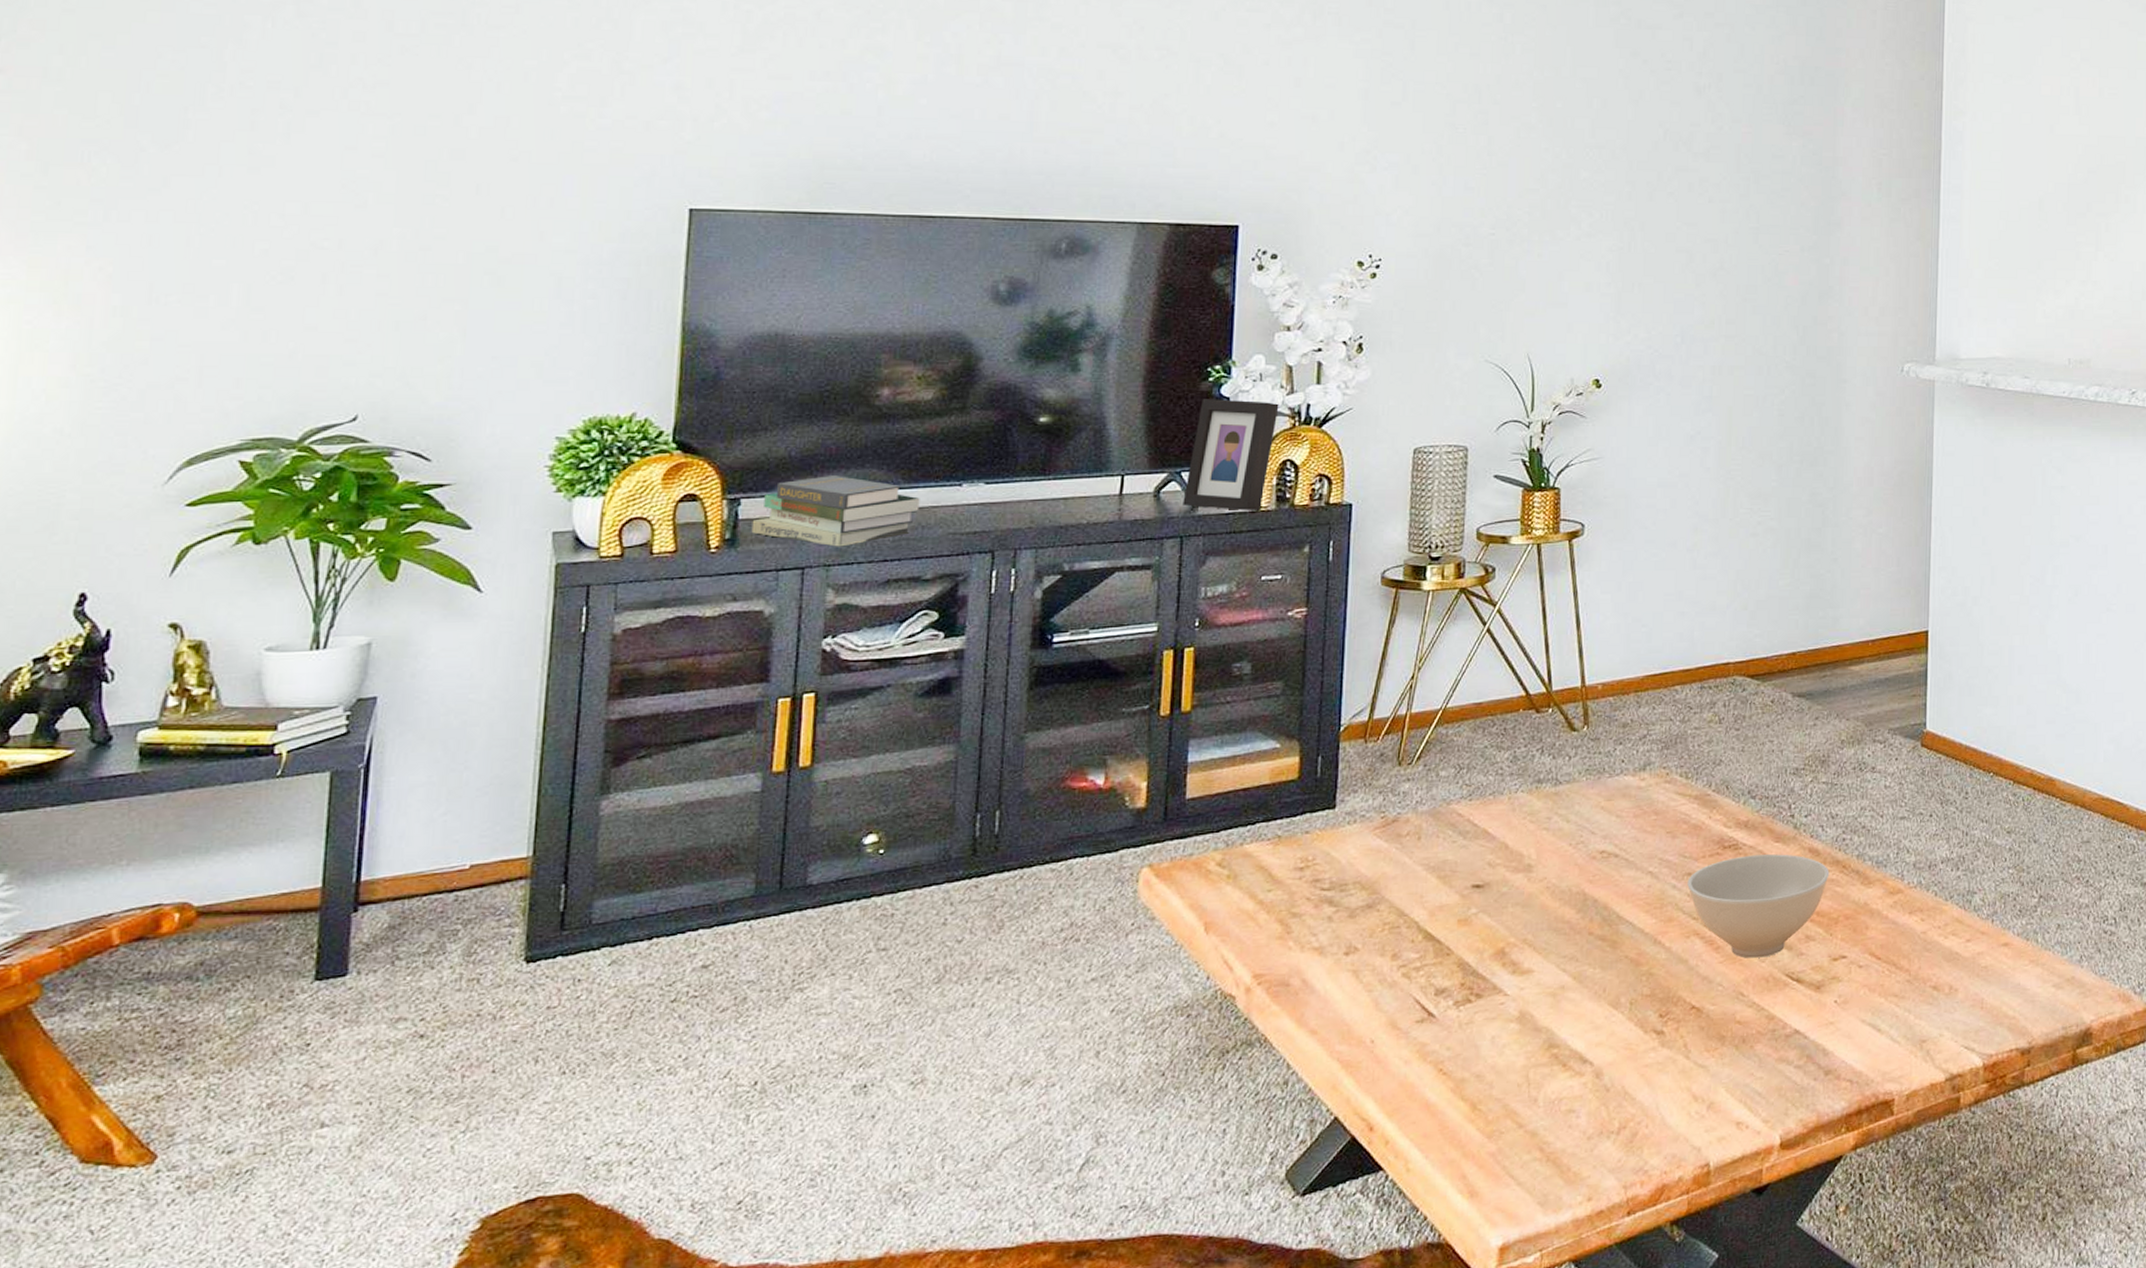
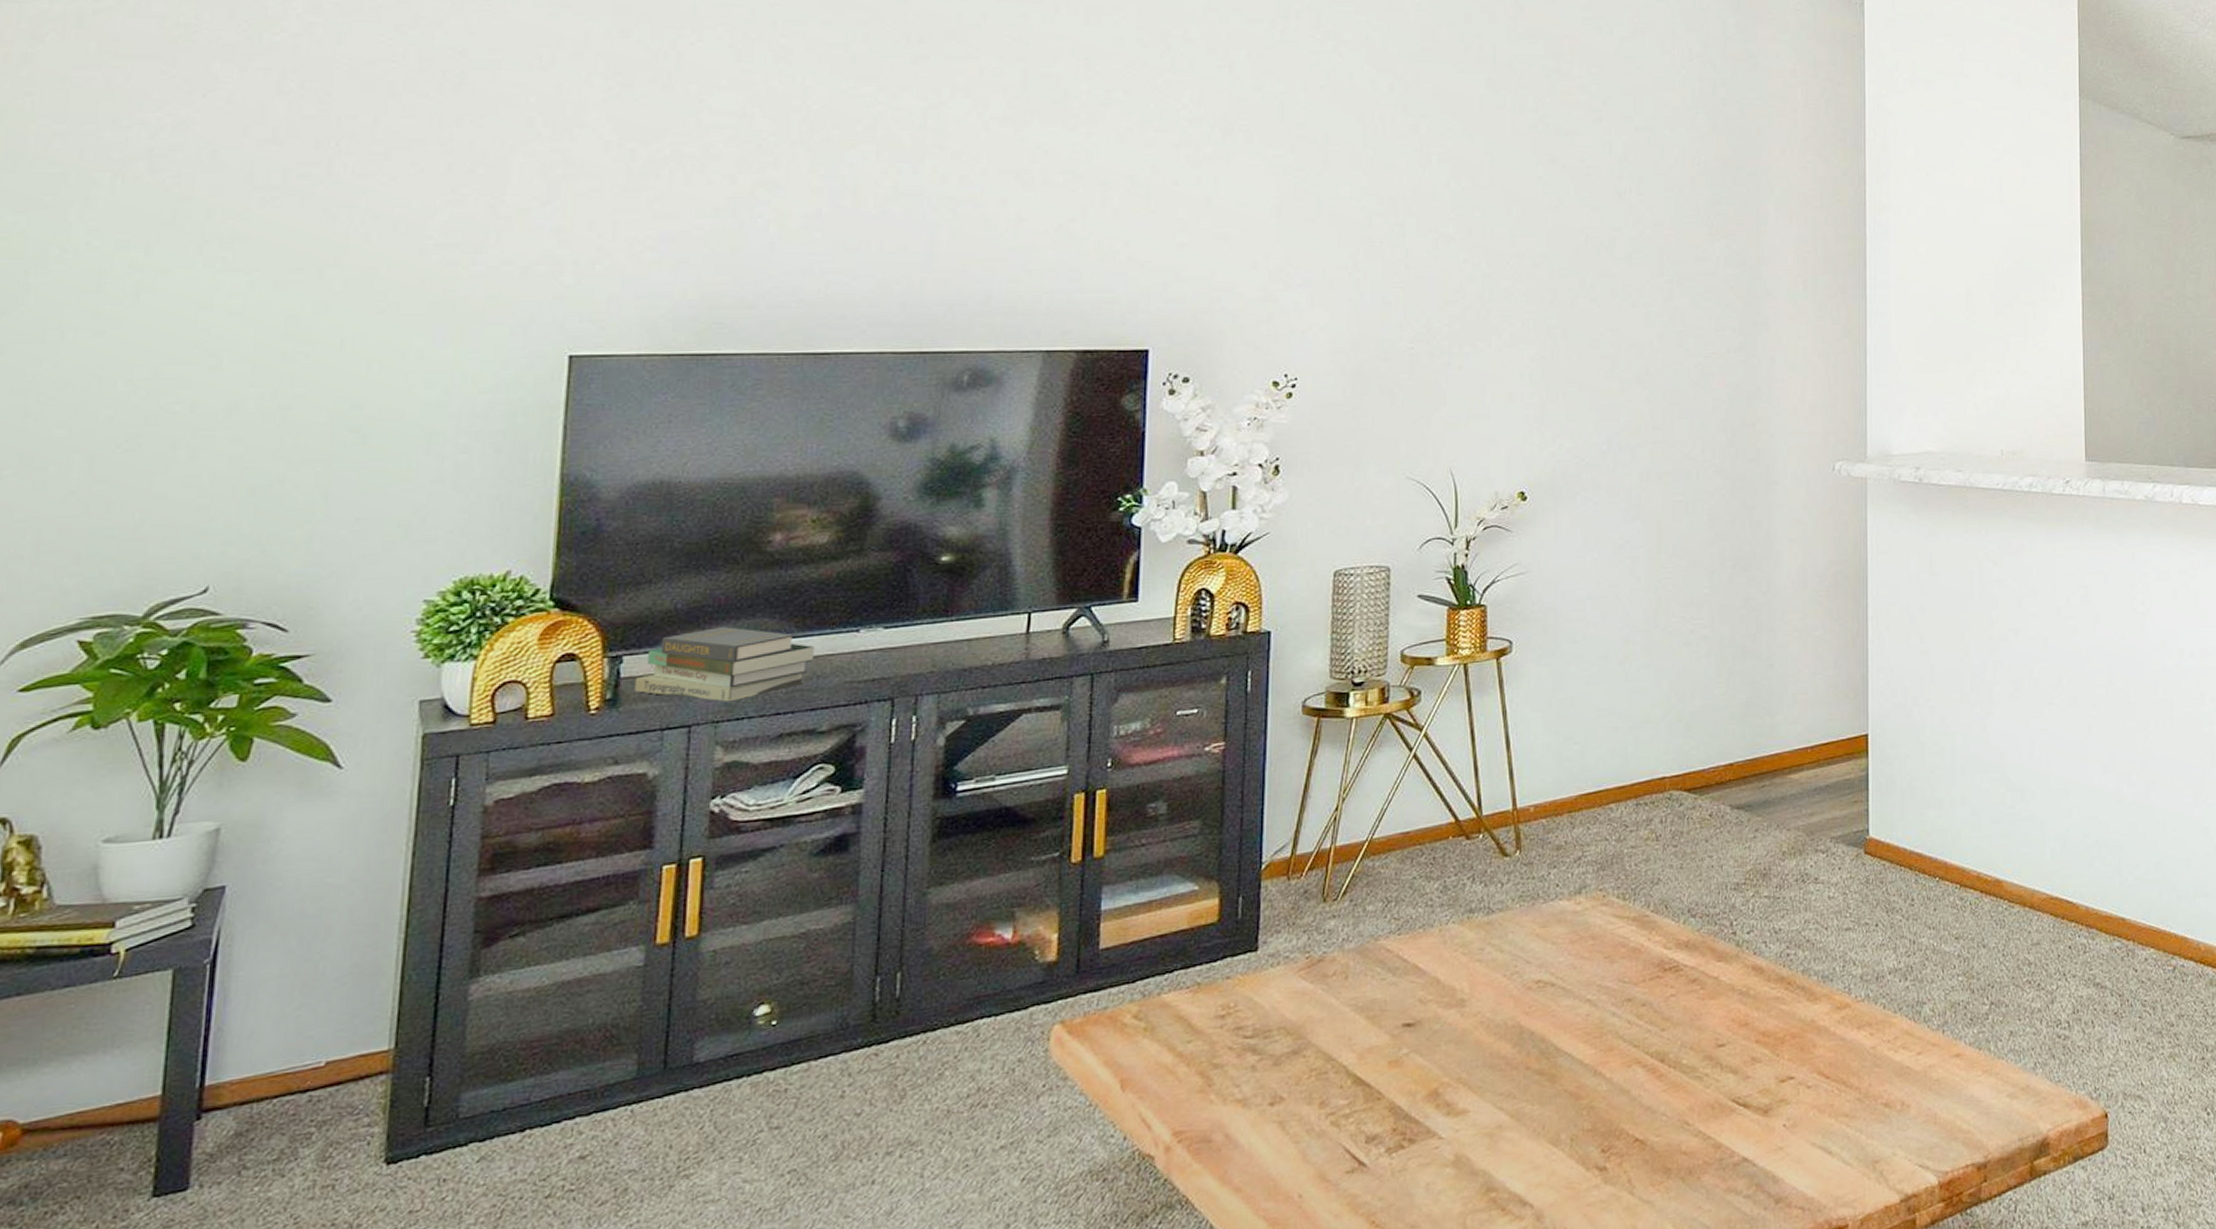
picture frame: present [1182,399,1279,512] -> none [1093,529,1193,644]
bowl: present [1687,854,1830,958] -> none [1627,973,1774,1085]

